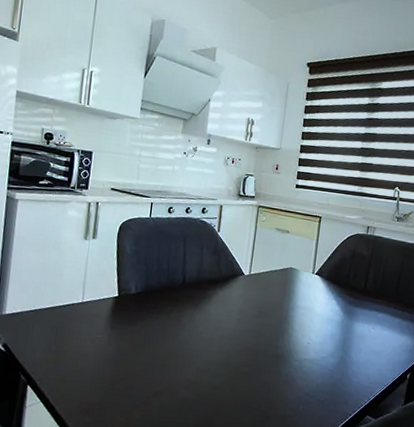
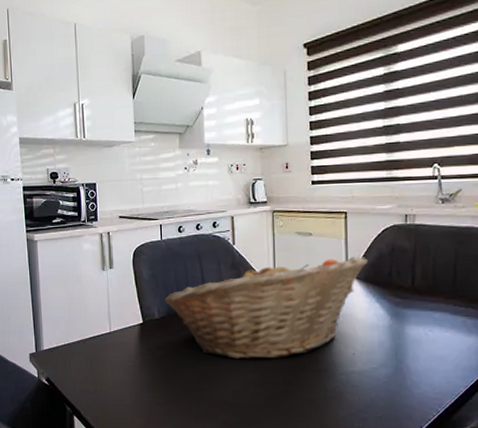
fruit basket: none [143,249,333,342] -> present [164,256,368,359]

